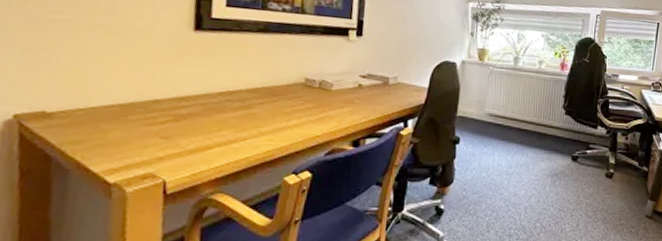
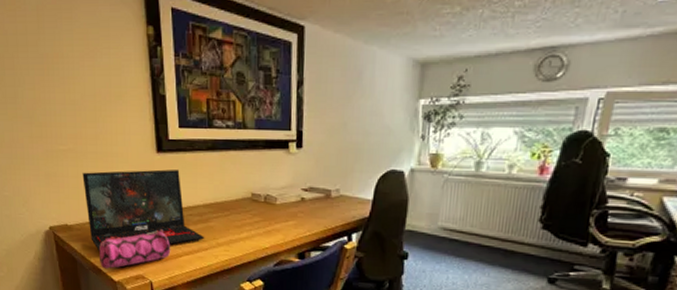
laptop: none [80,47,245,146] -> present [82,169,205,252]
pencil case: none [89,117,199,168] -> present [99,229,171,269]

